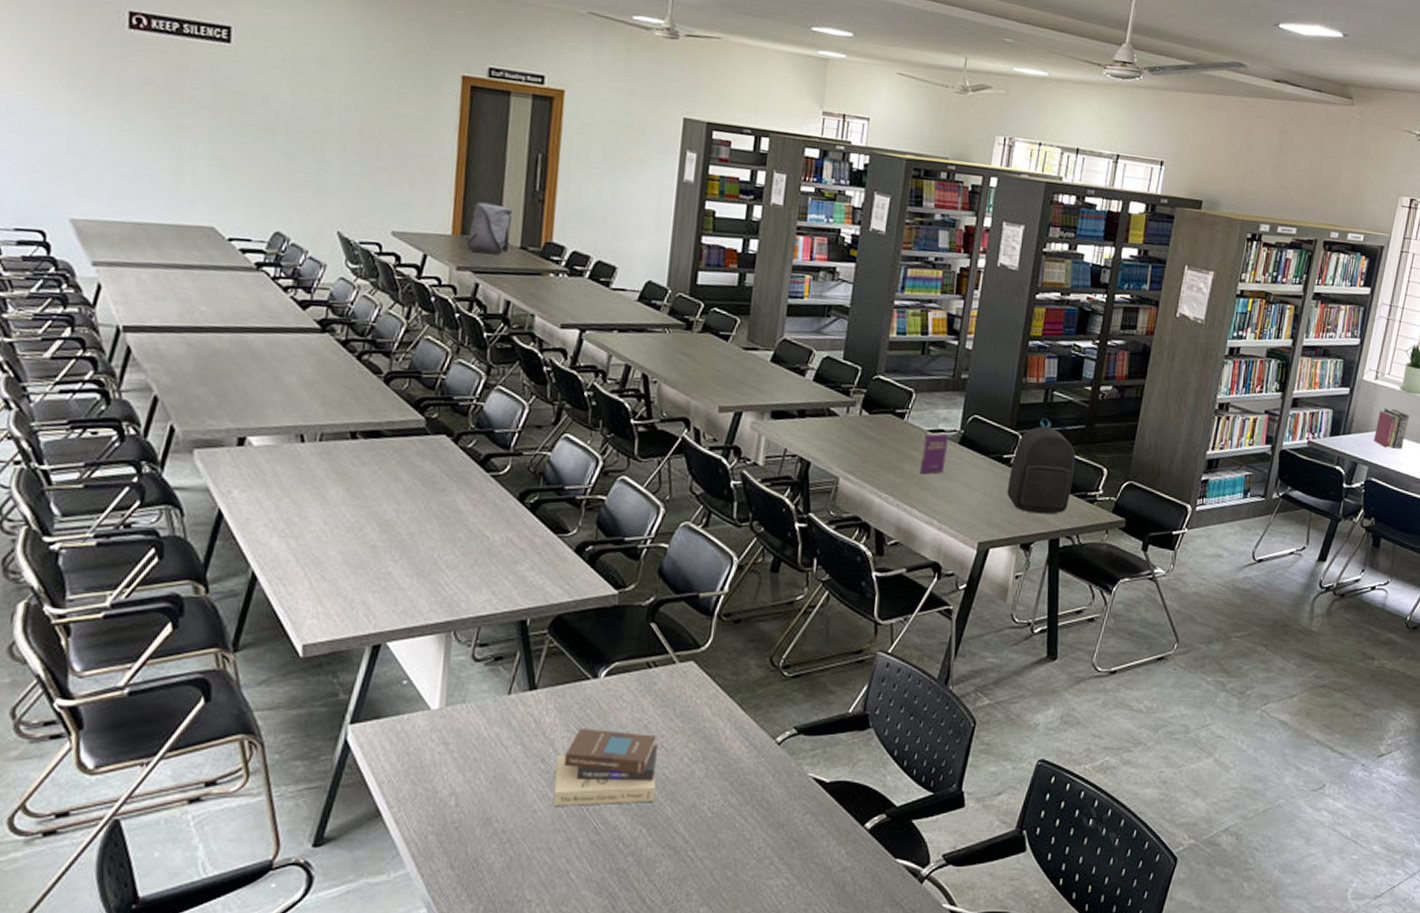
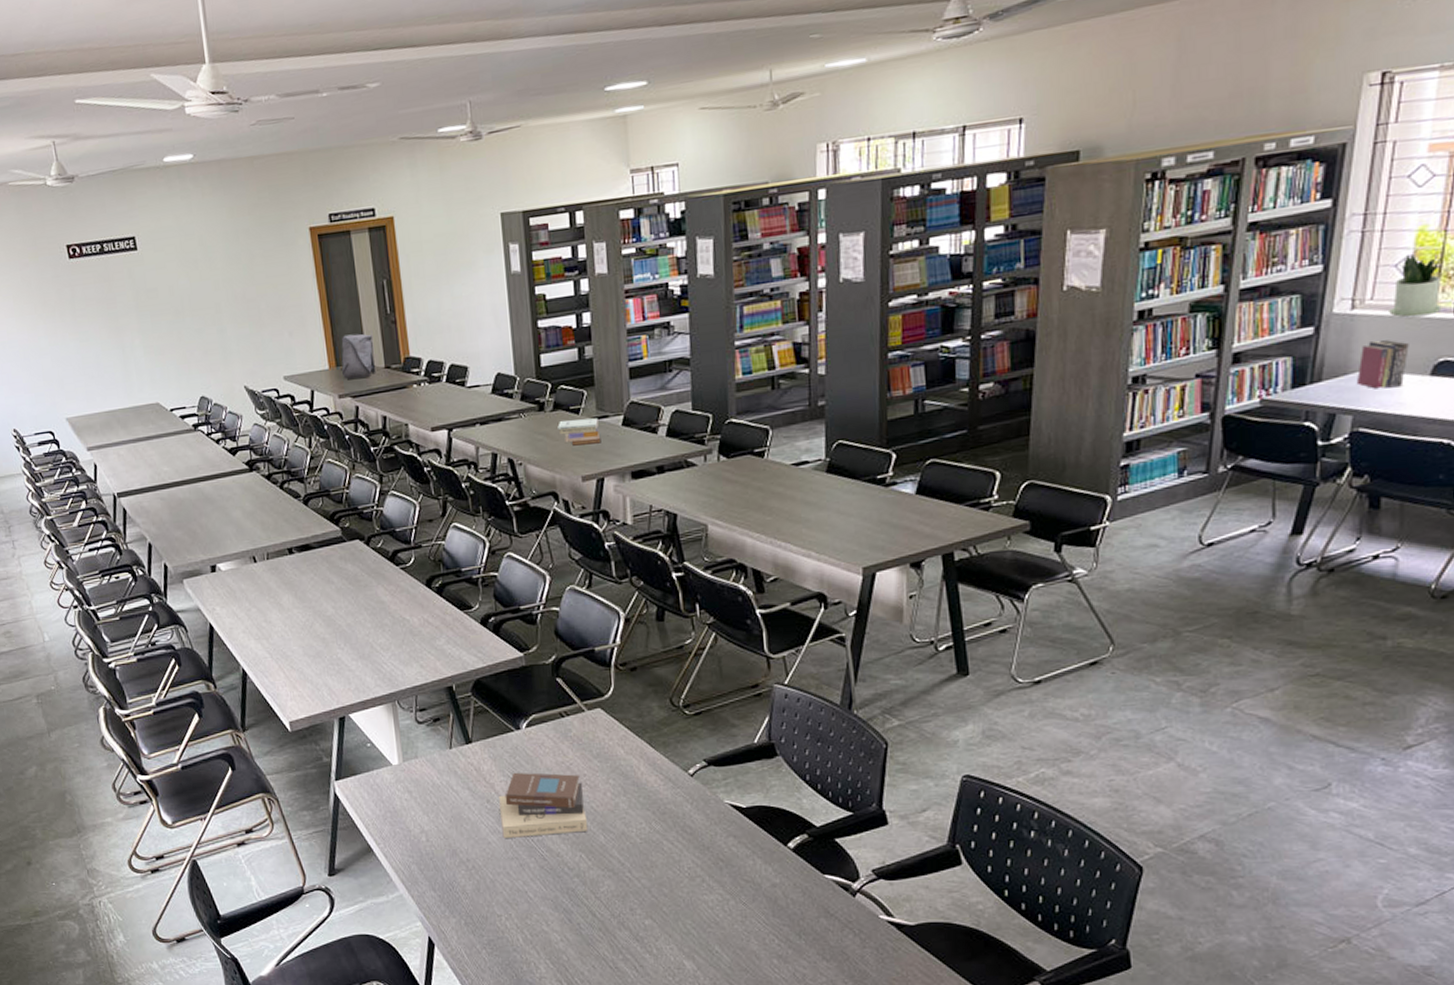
books: none [703,344,747,376] -> present [557,418,601,446]
book: present [920,432,949,474] -> none [788,463,815,508]
backpack: present [1006,418,1076,515] -> none [886,430,961,531]

